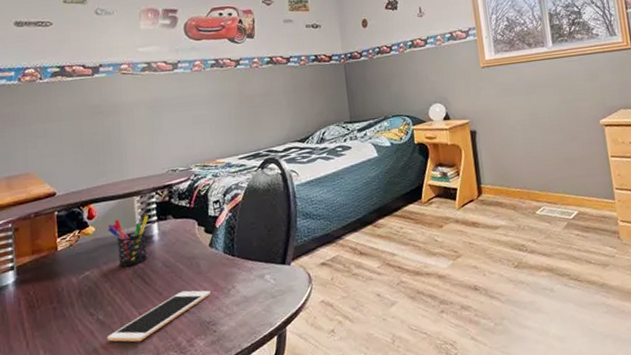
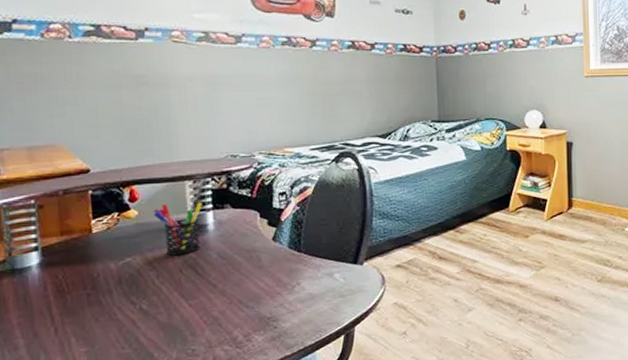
cell phone: present [106,290,211,342] -> none [151,284,272,334]

